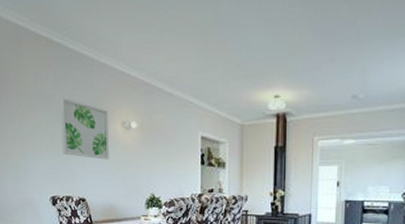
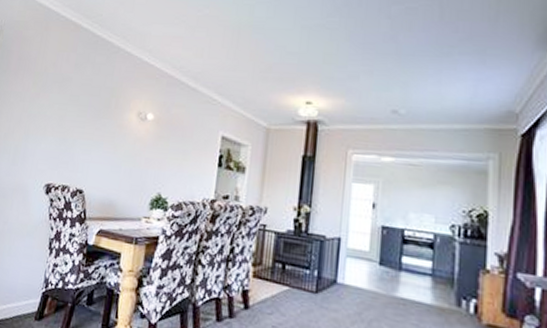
wall art: present [60,97,109,160] -> none [68,81,125,150]

